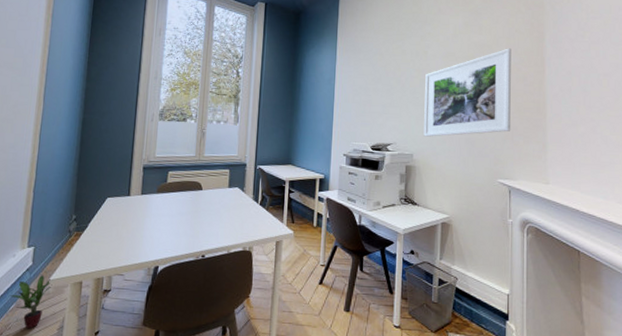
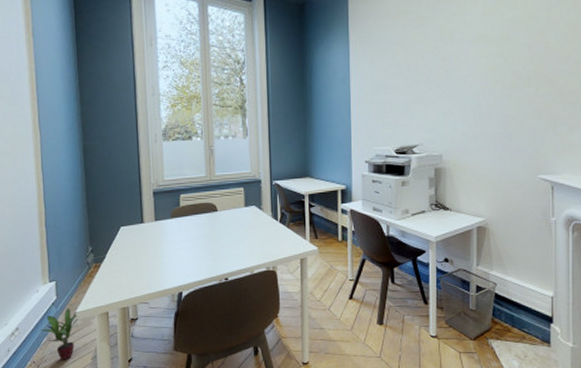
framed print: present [424,48,511,137] -> none [452,22,552,134]

